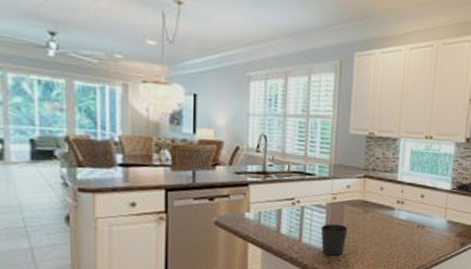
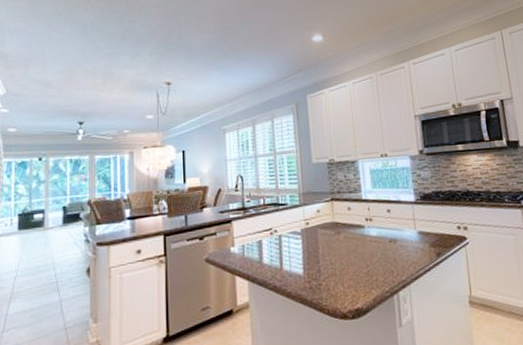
cup: present [320,224,348,256] -> none [298,248,324,281]

